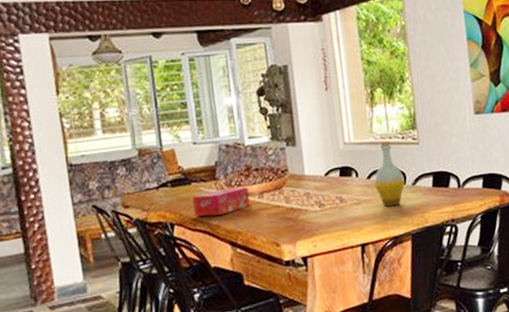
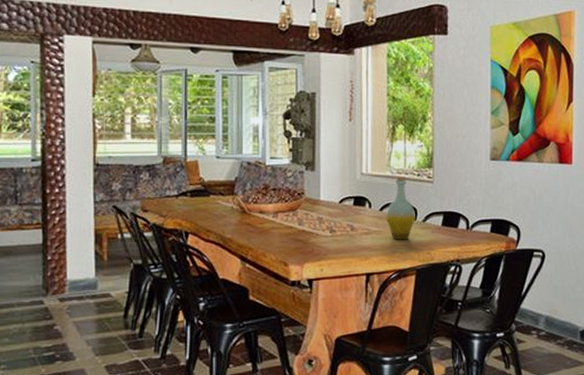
tissue box: present [193,187,250,217] -> none [210,204,264,229]

